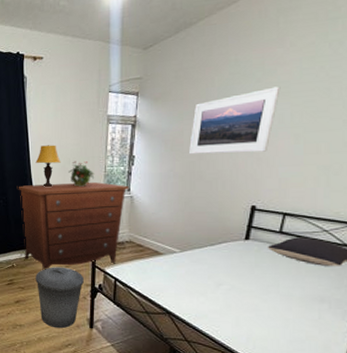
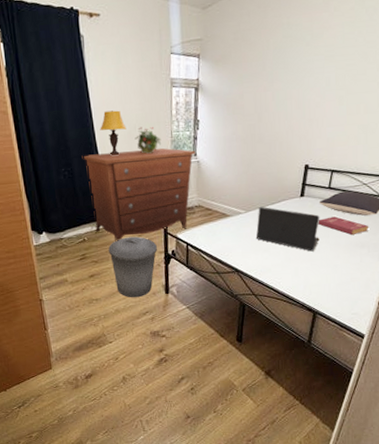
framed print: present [189,86,281,155] -> none [249,50,327,118]
laptop: none [191,246,268,301] -> present [255,206,320,252]
book: none [265,264,331,286] -> present [318,216,369,235]

